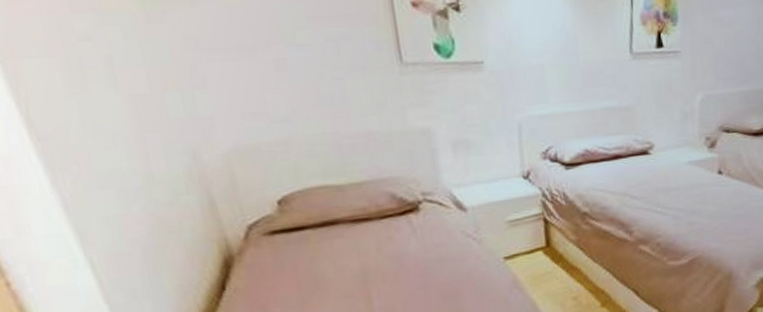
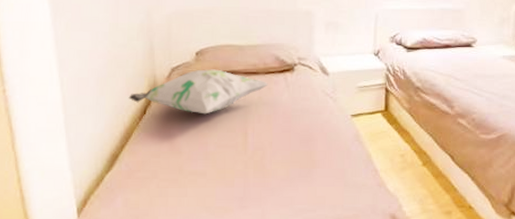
decorative pillow: none [194,220,387,280] -> present [128,69,268,114]

